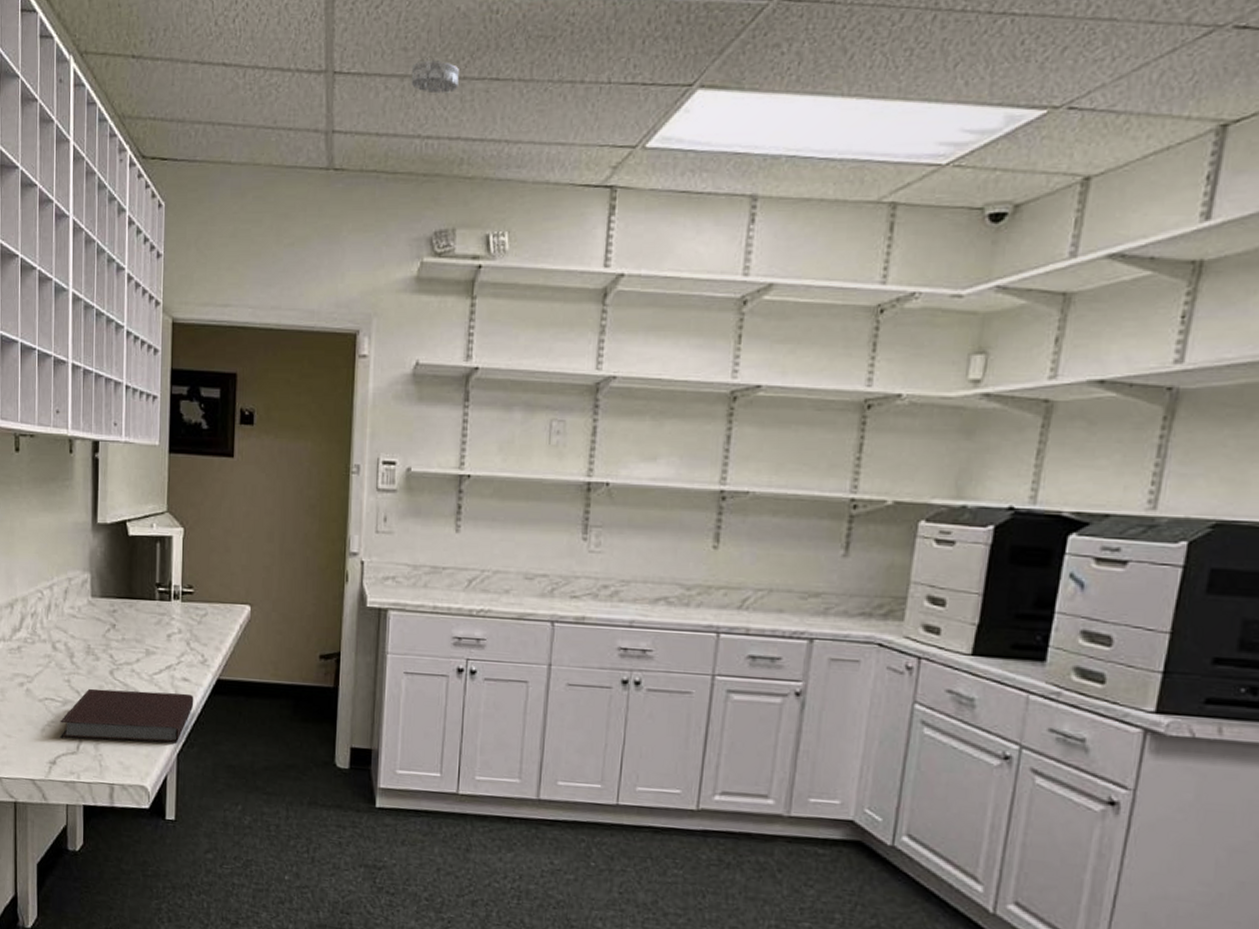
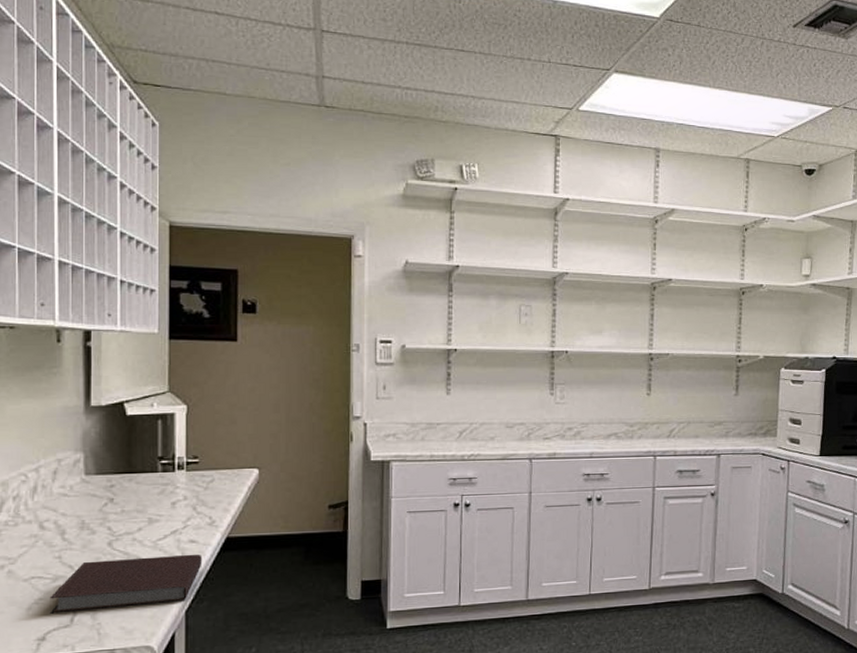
smoke detector: present [411,59,459,94] -> none [390,30,431,57]

